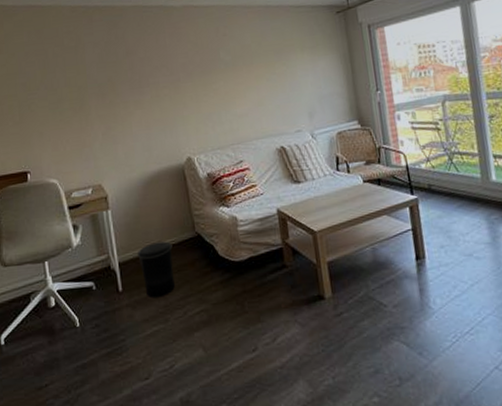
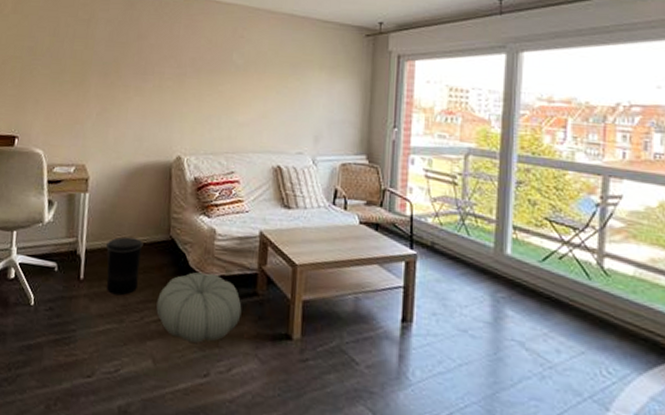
pouf: none [196,257,276,324] -> present [156,272,242,343]

